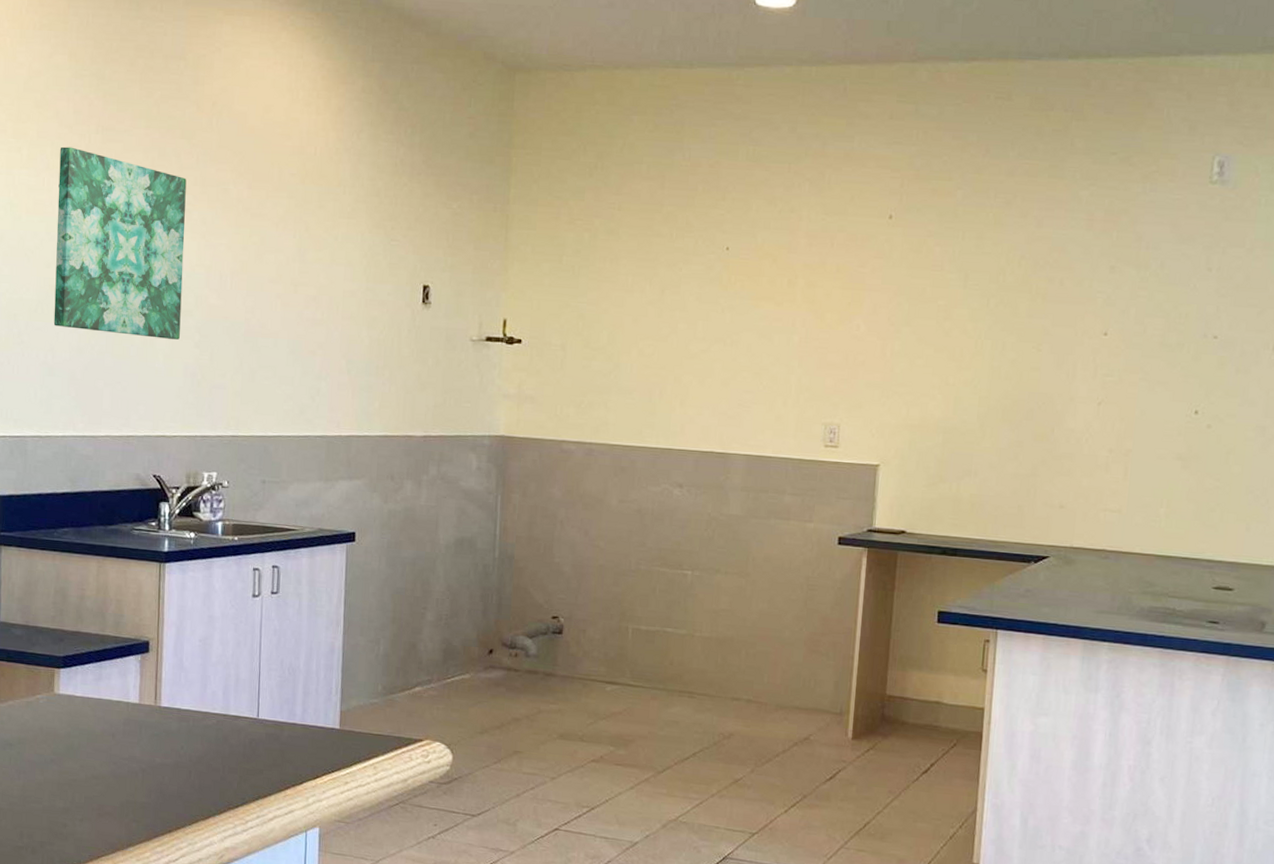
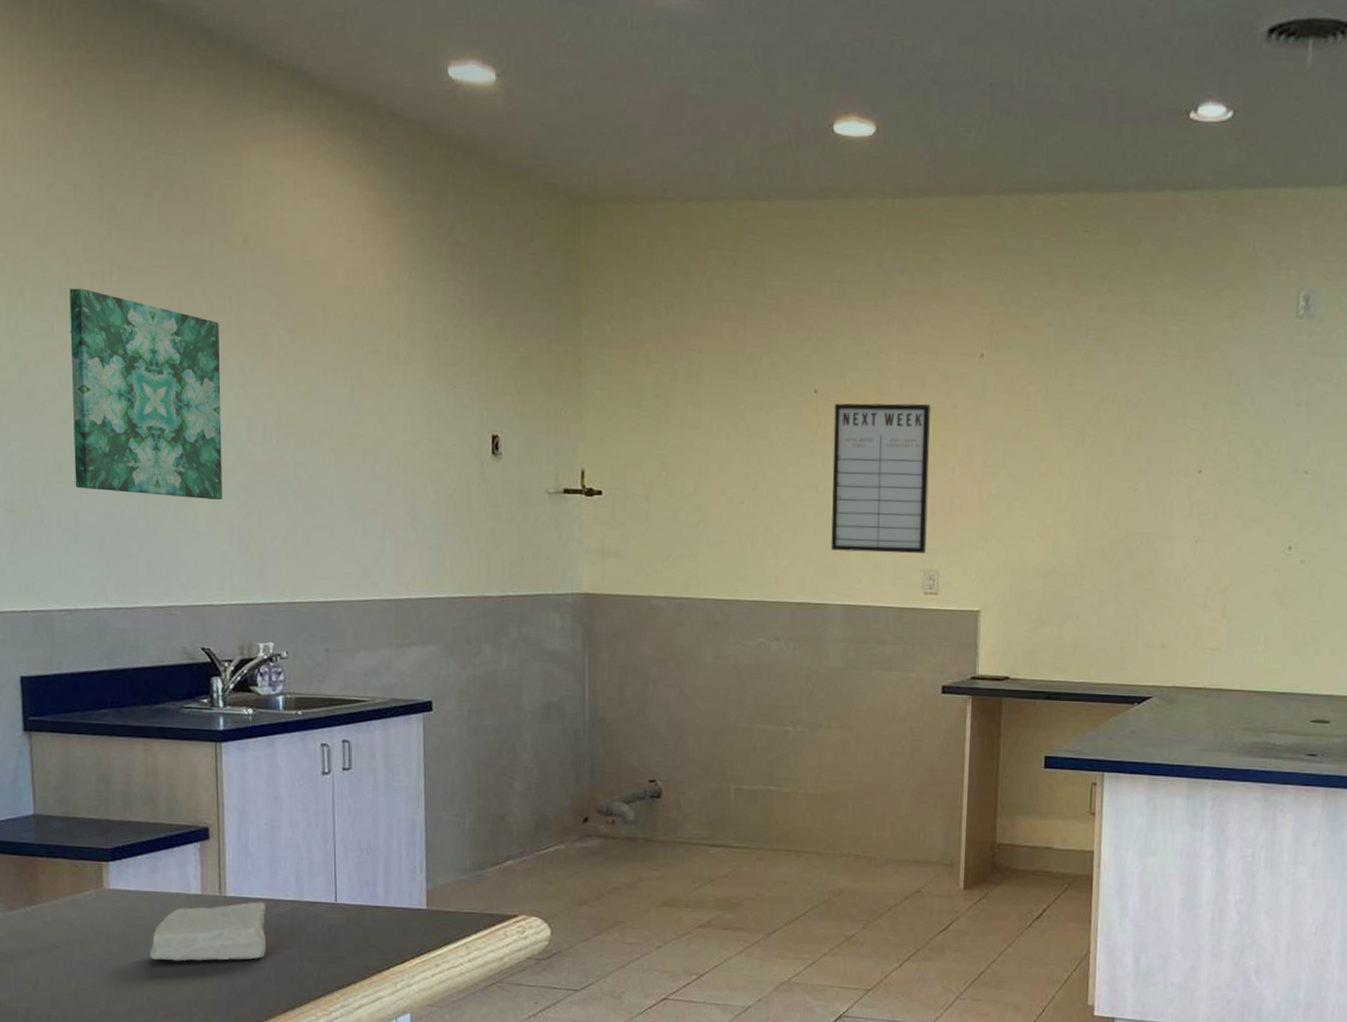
soap bar: none [90,713,195,767] -> present [150,902,267,962]
writing board: none [736,260,838,407] -> present [831,403,930,554]

